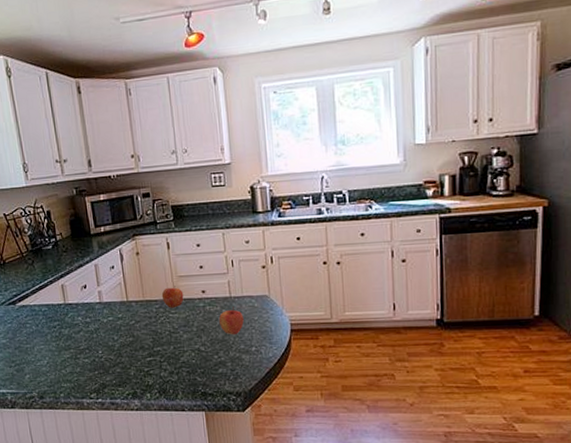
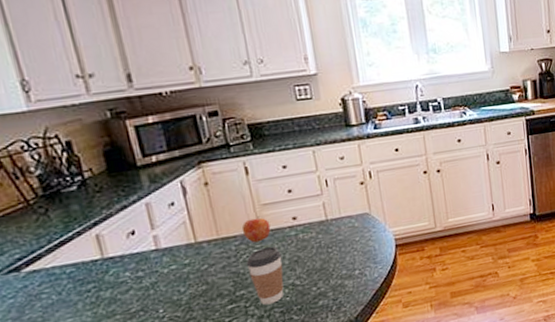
coffee cup: none [163,313,192,363] -> present [246,246,284,305]
apple: present [218,306,244,335] -> none [314,230,345,262]

